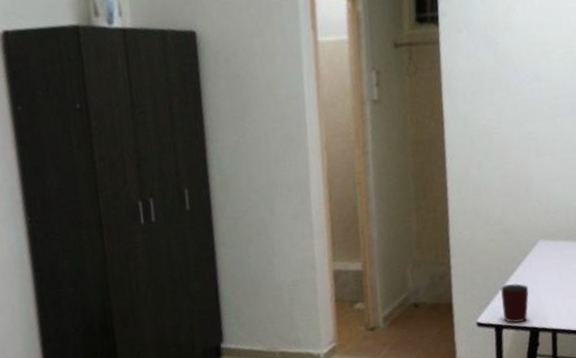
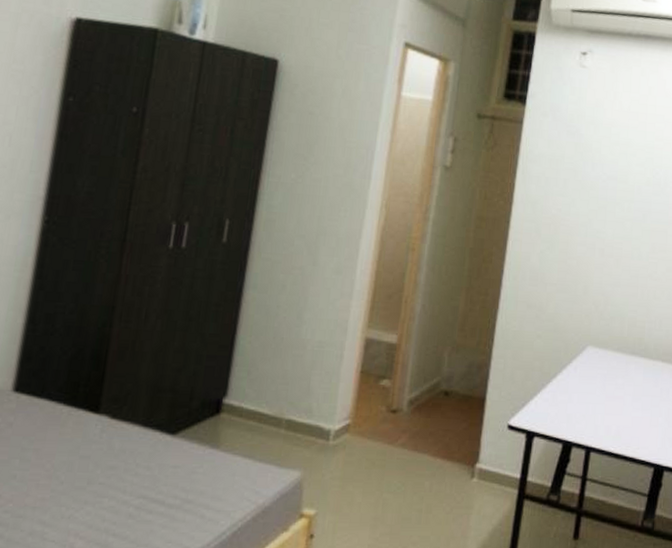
mug: present [501,284,529,324] -> none [538,387,569,433]

